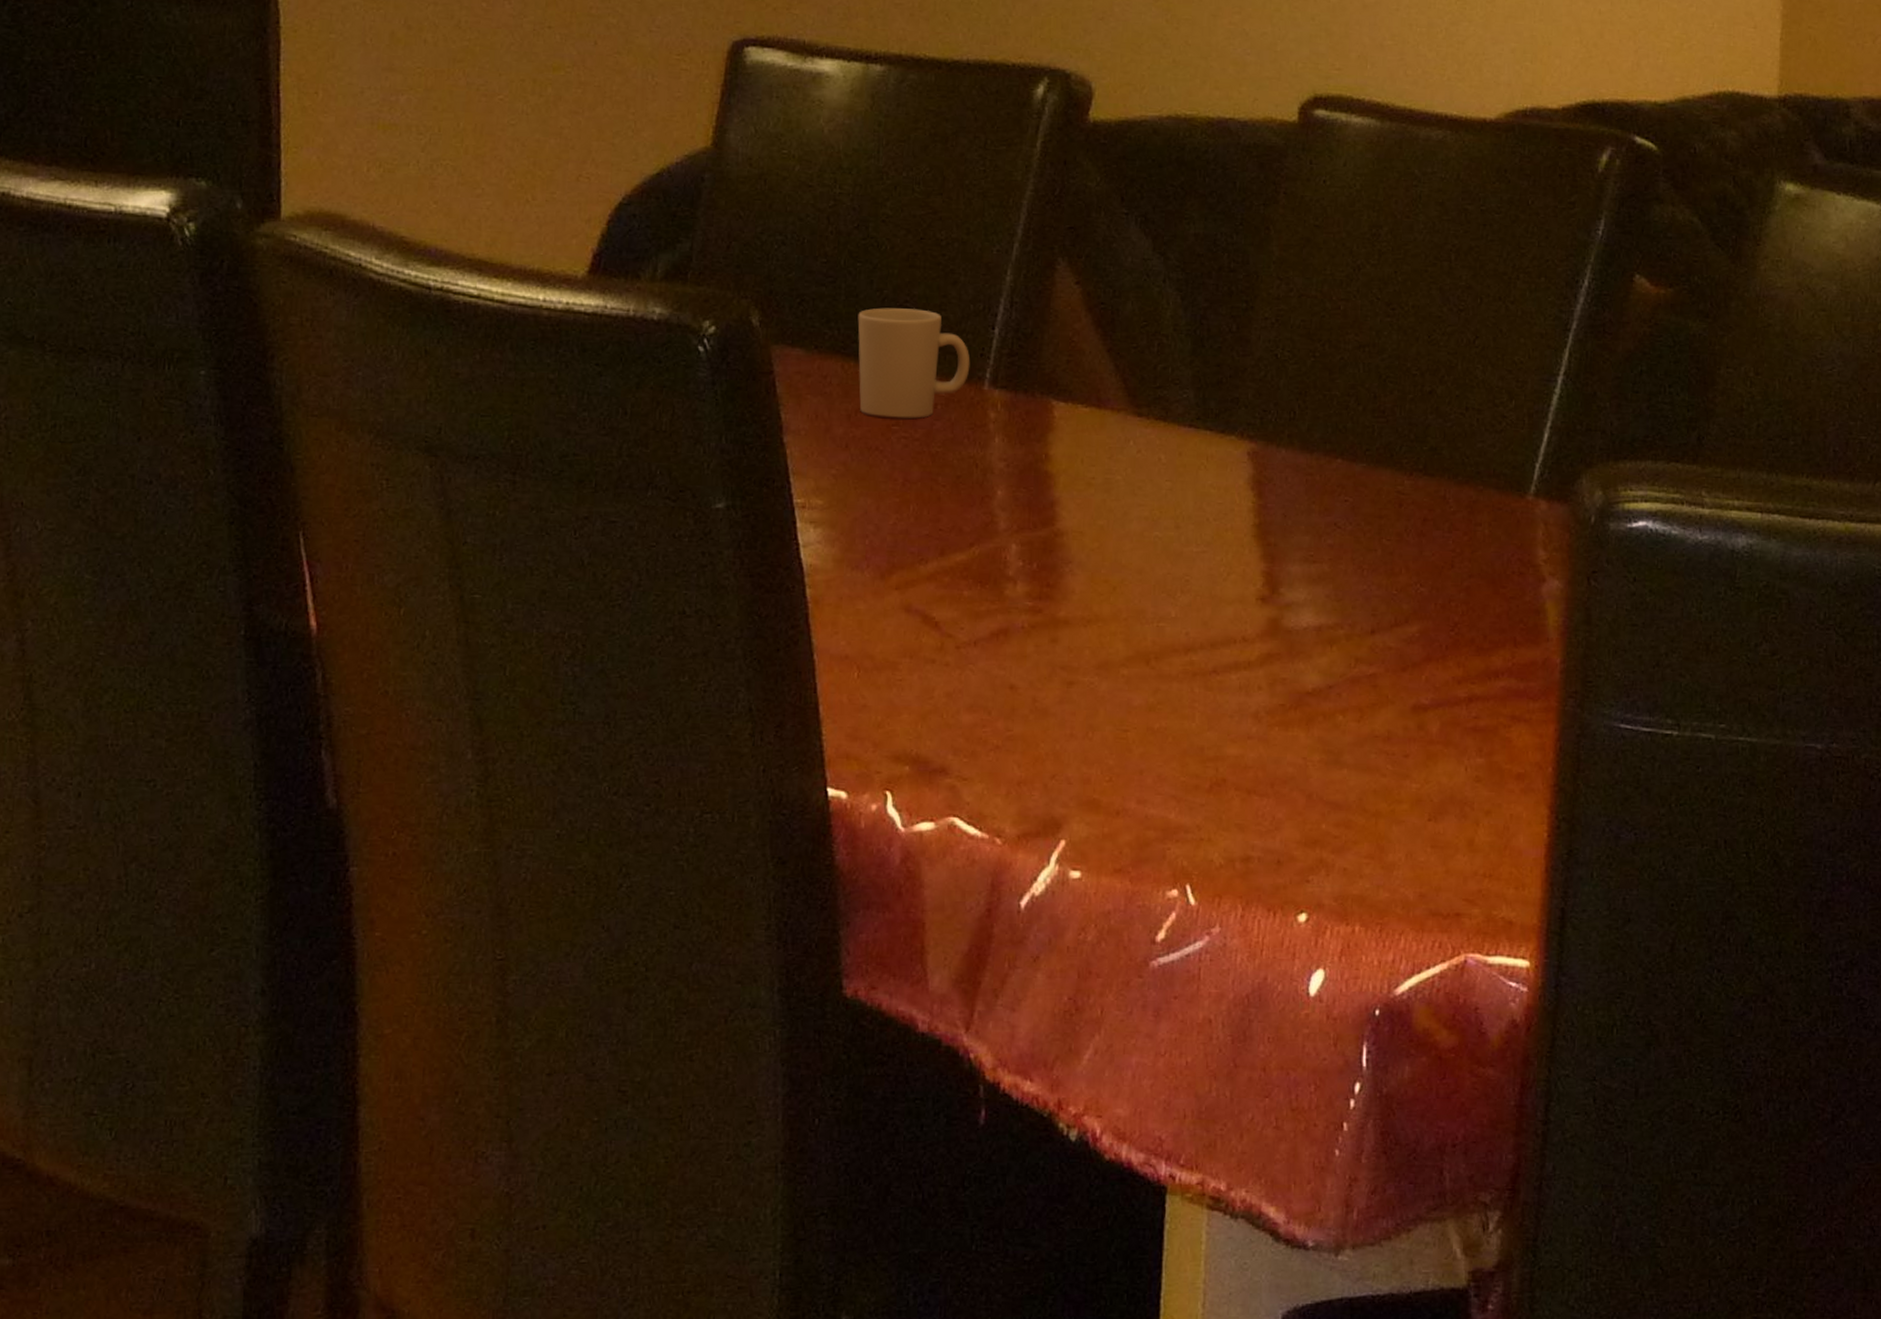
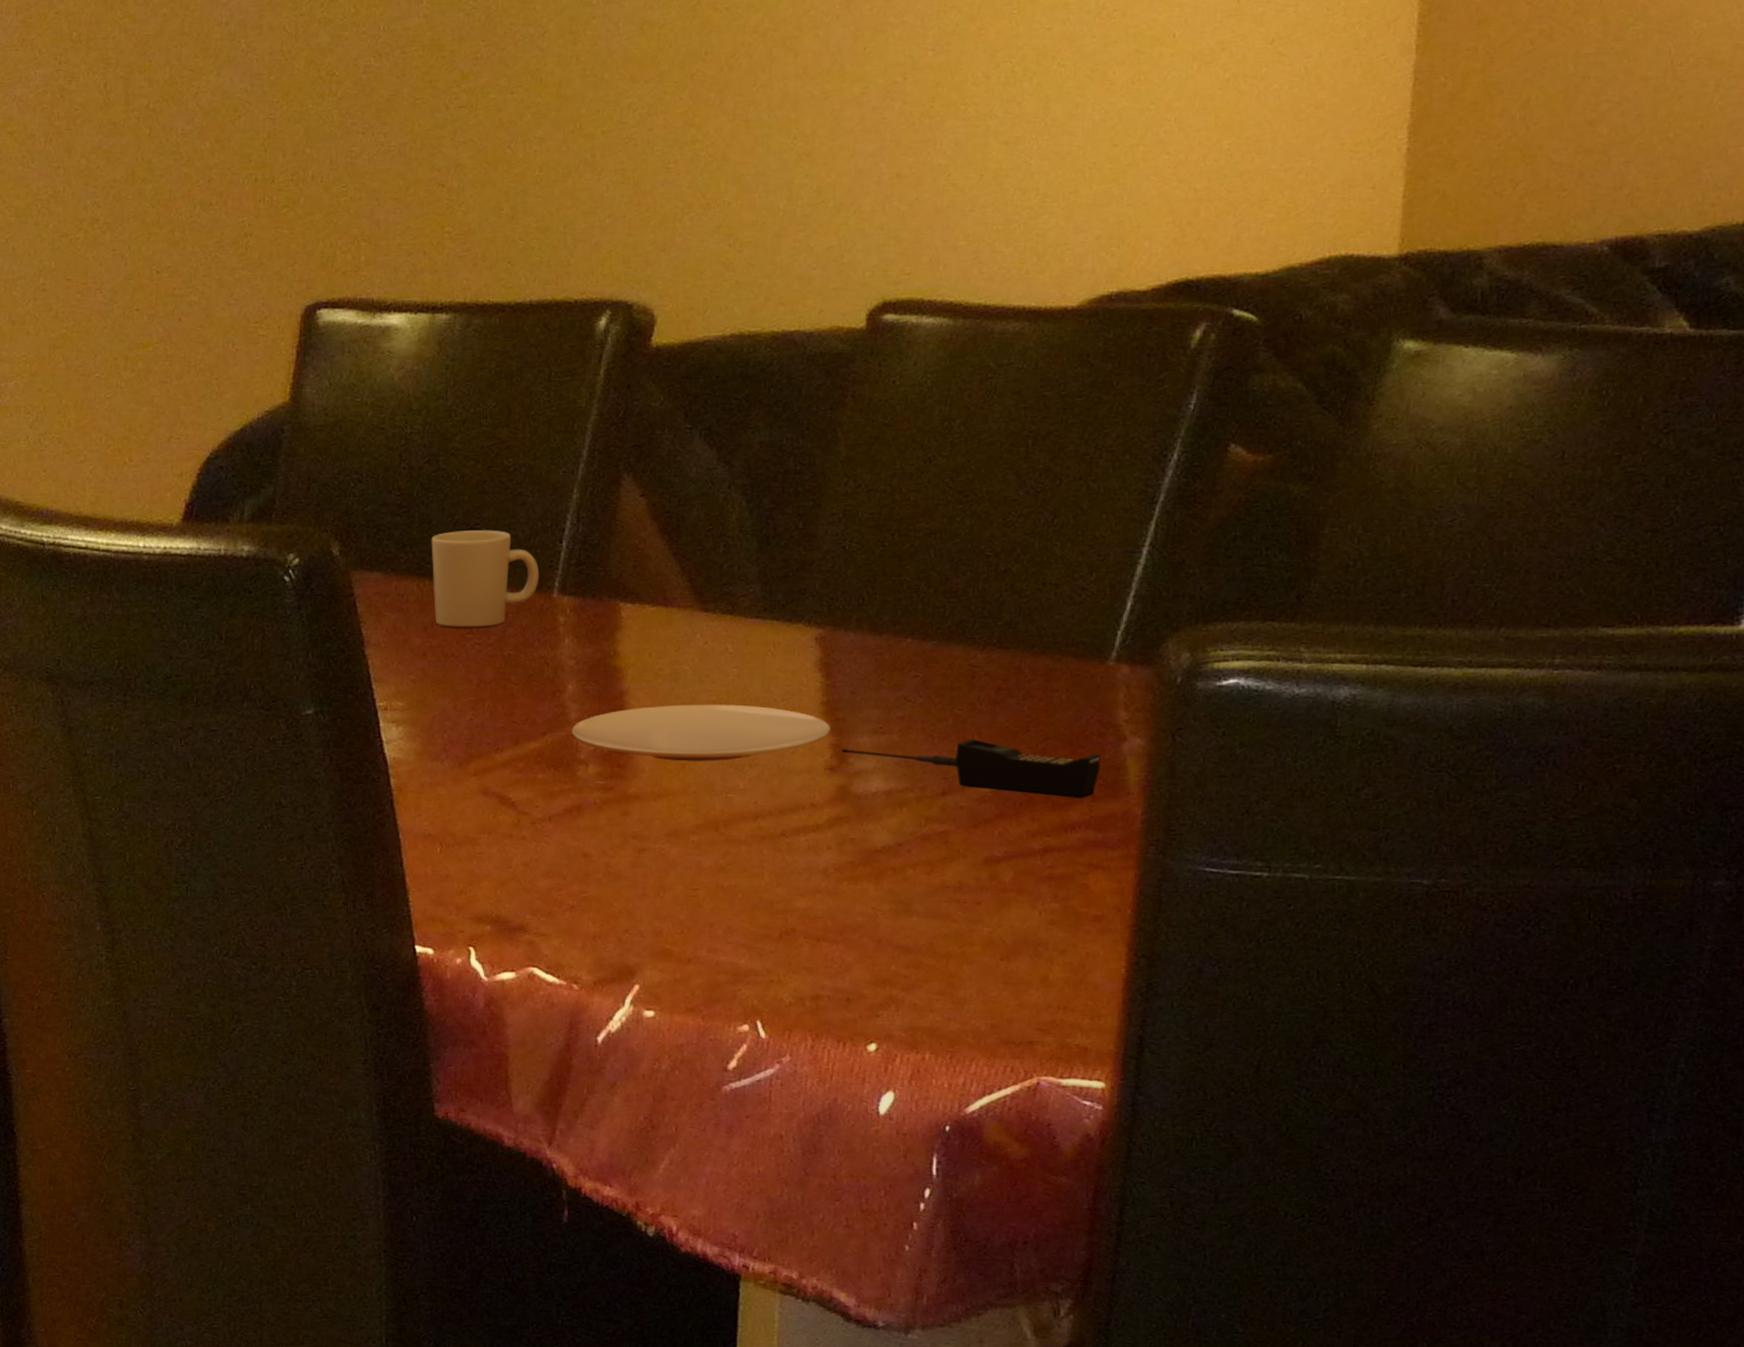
plate: none [1000,519,1262,585] -> present [572,704,831,761]
mobile phone: none [1273,572,1522,644] -> present [841,738,1101,799]

